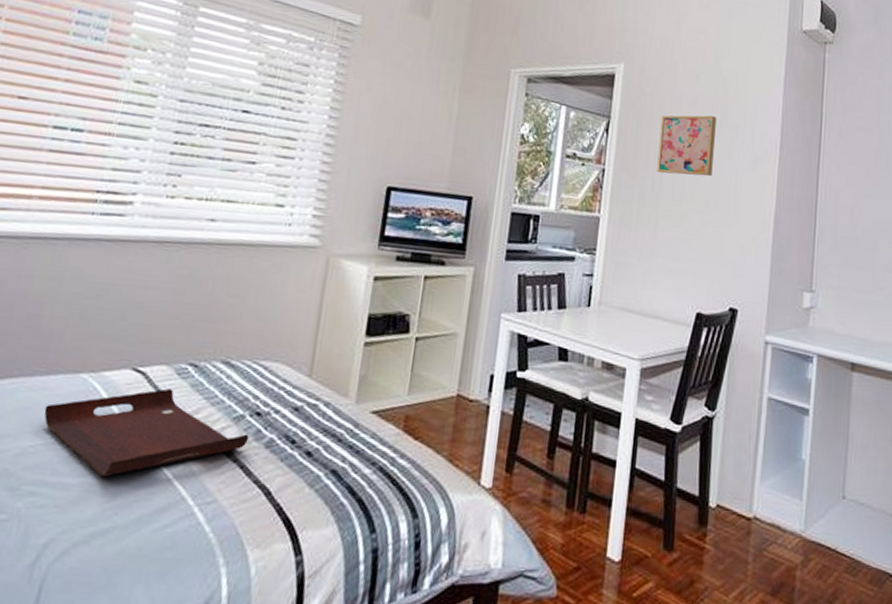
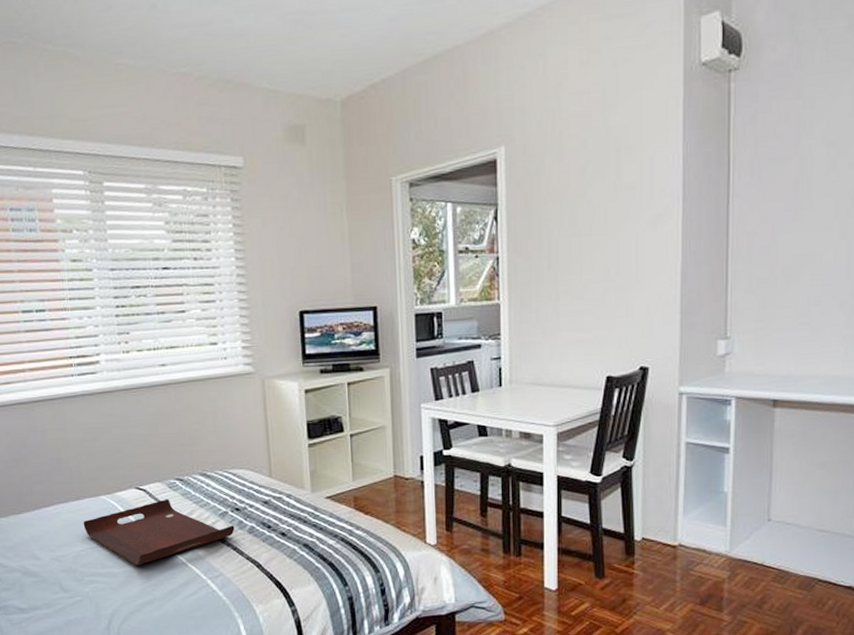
wall art: present [656,115,717,177] -> none [550,181,610,251]

